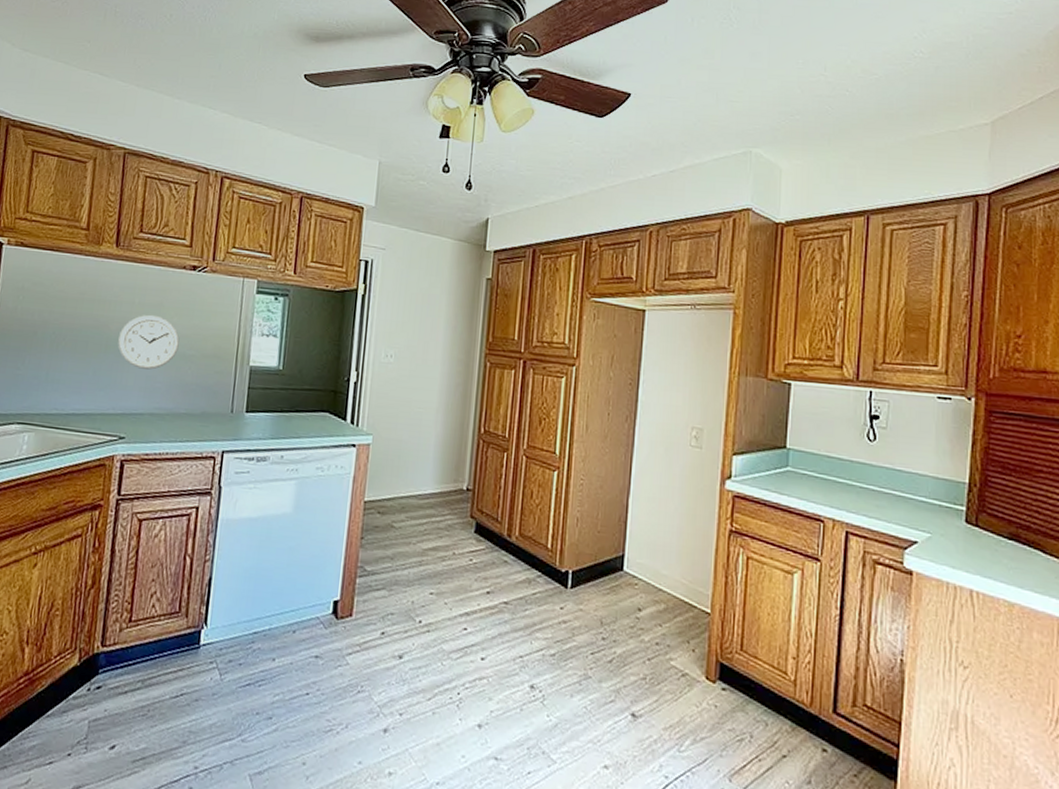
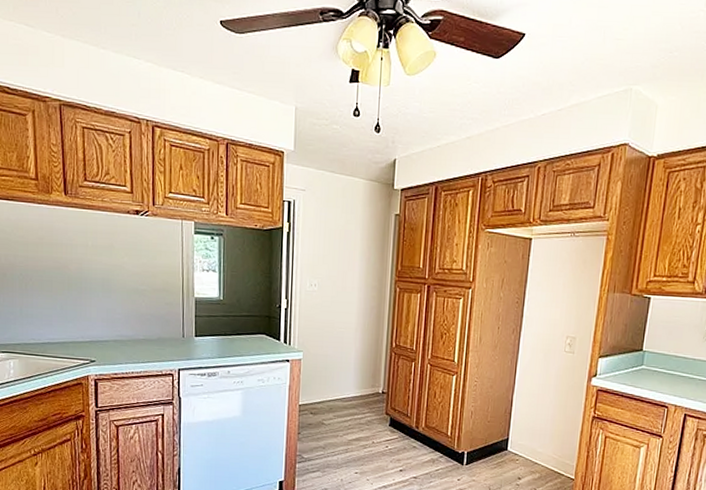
wall clock: present [117,314,180,370] -> none [78,255,132,303]

